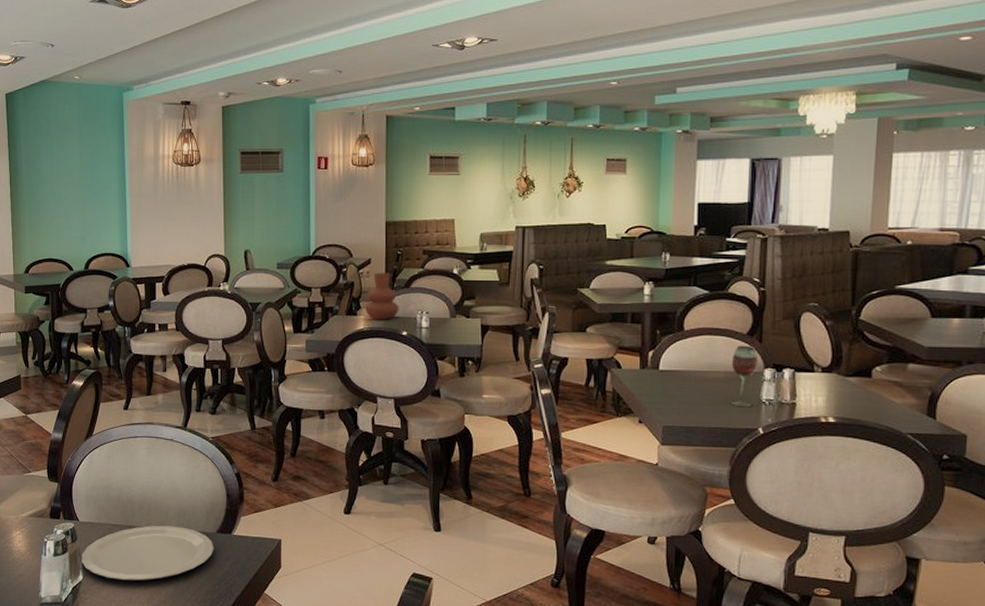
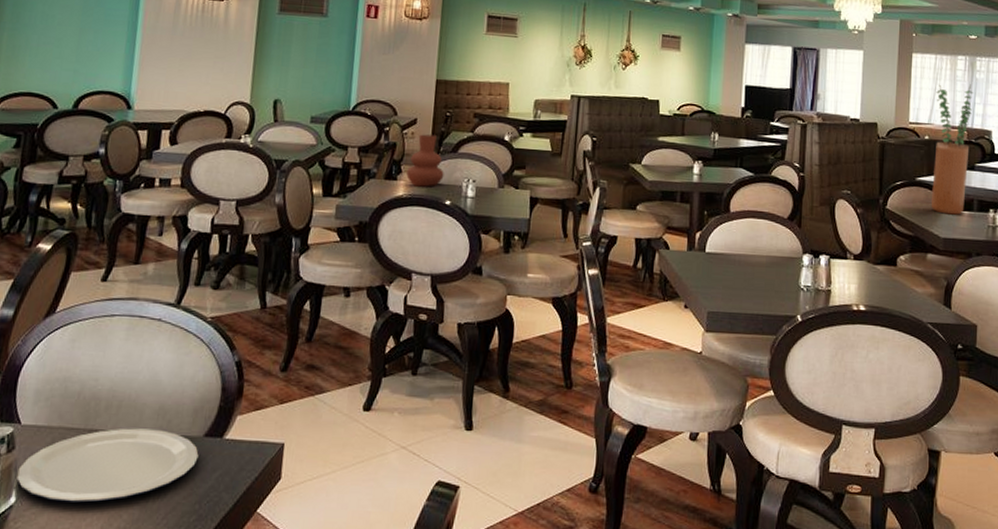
wineglass: present [730,345,759,408] -> none [771,229,798,294]
vase: none [913,181,969,323] -> present [930,84,973,215]

